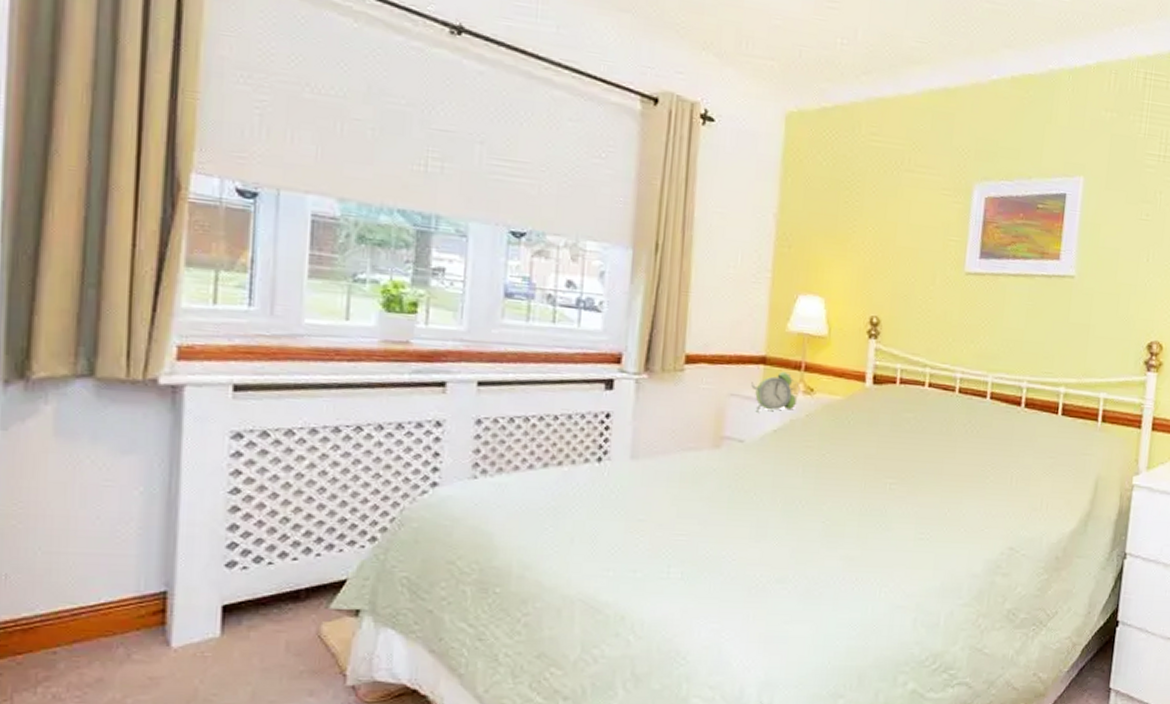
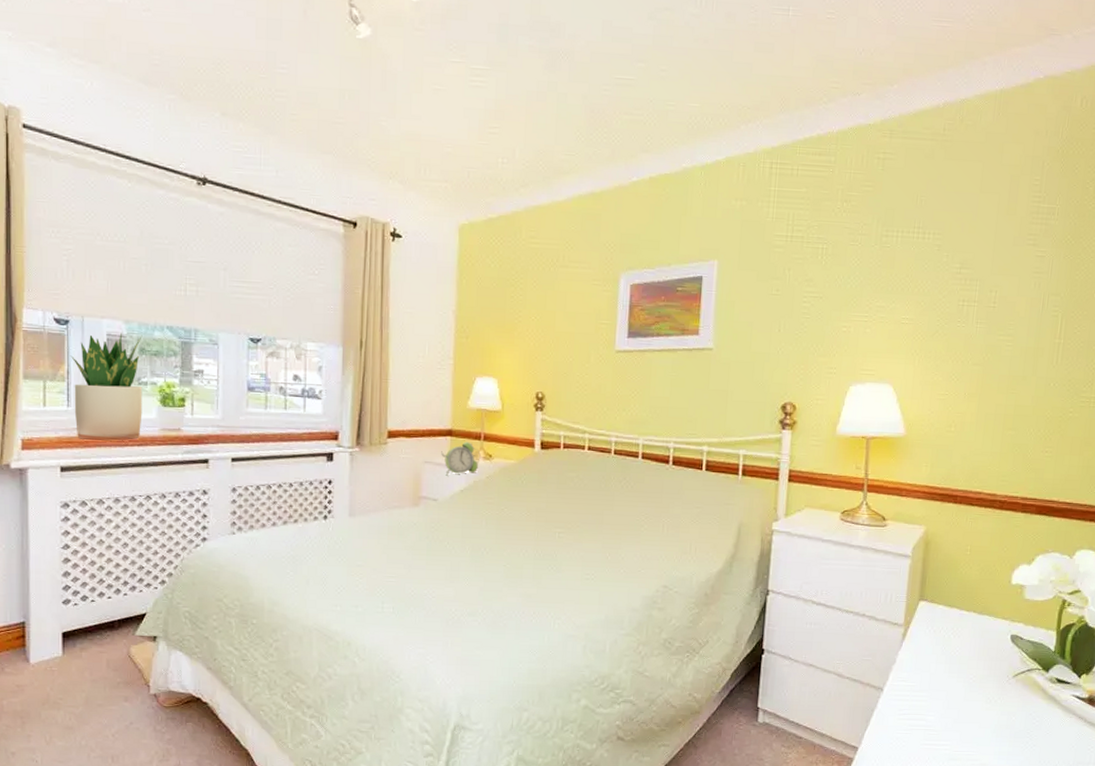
planter: none [256,213,363,354] -> present [70,332,143,441]

